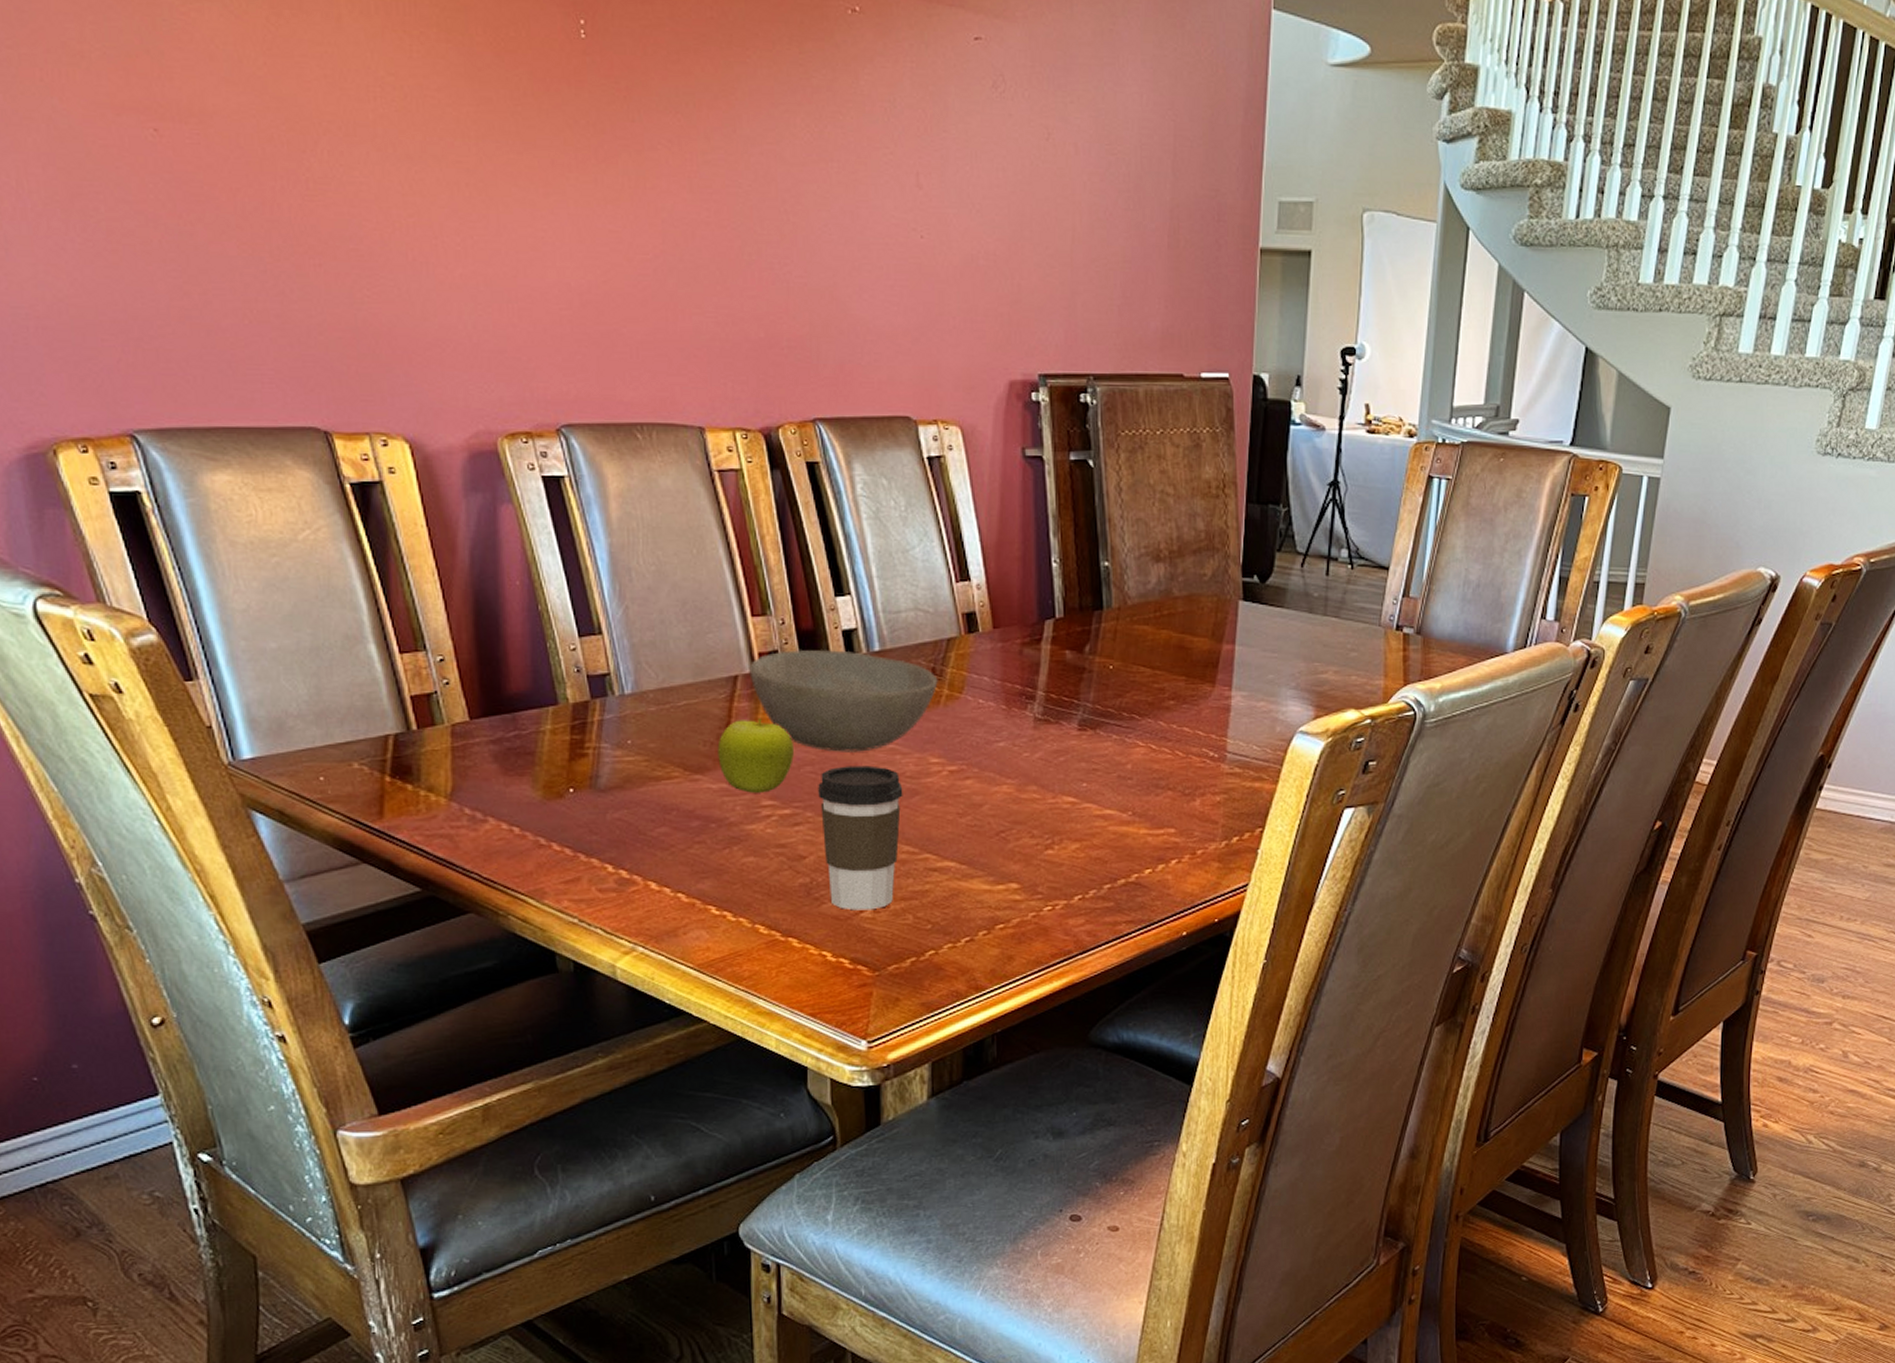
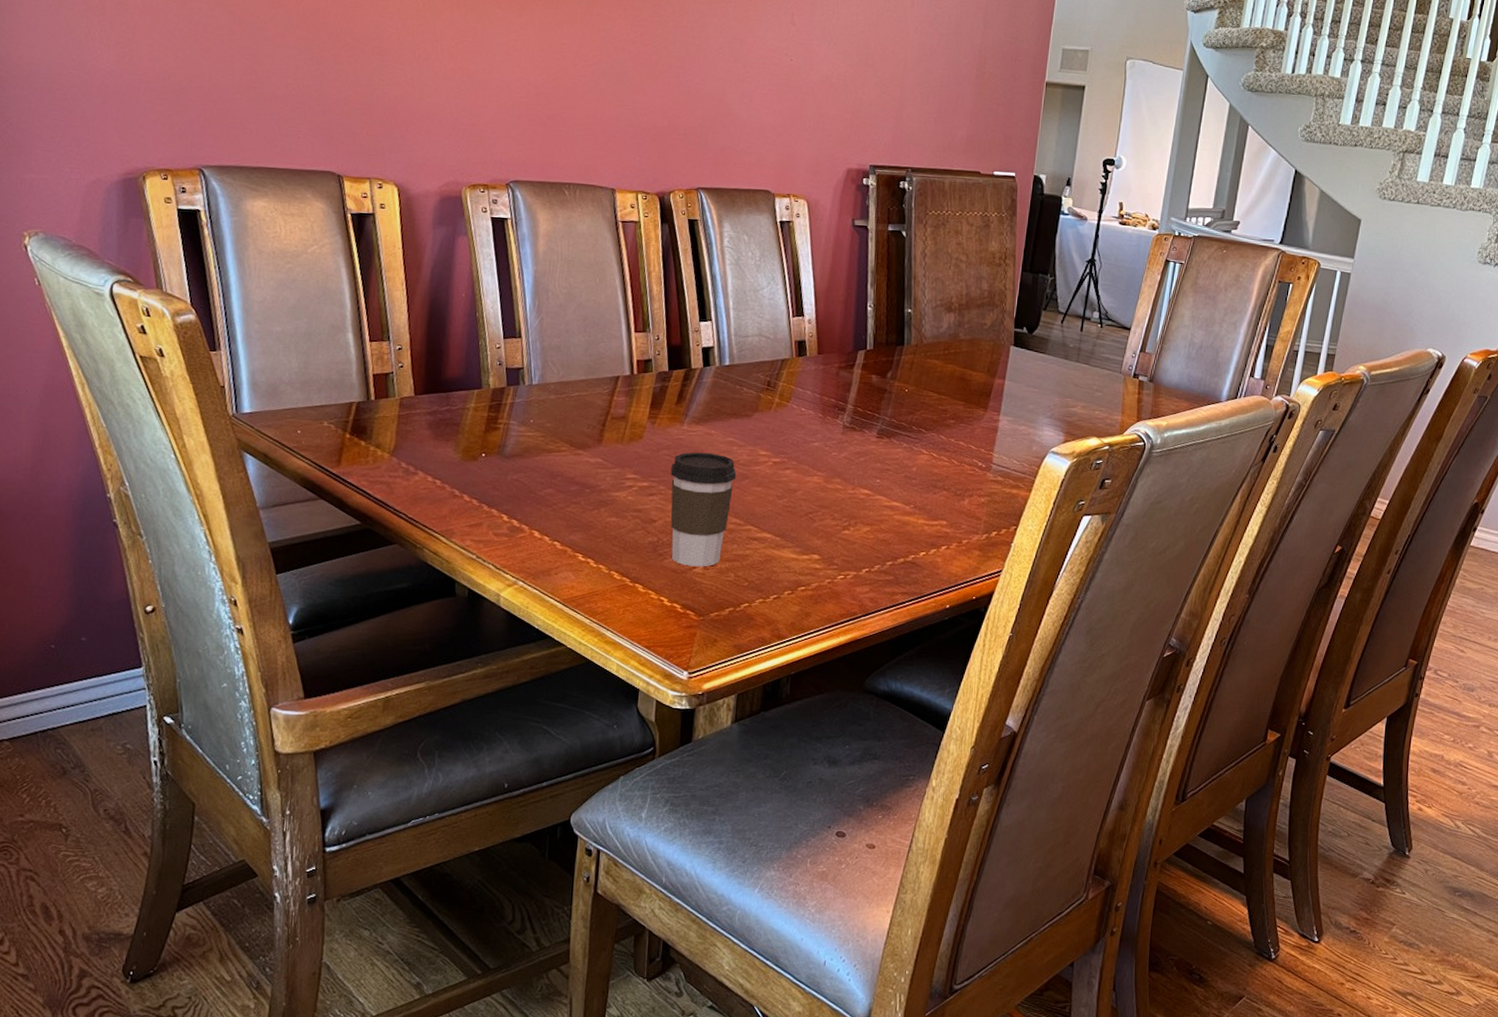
fruit: present [717,718,794,793] -> none [597,410,656,468]
bowl: present [749,649,938,752] -> none [628,359,772,442]

